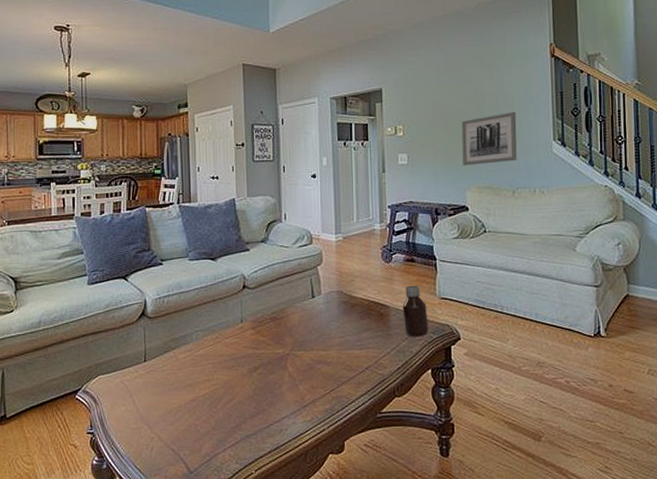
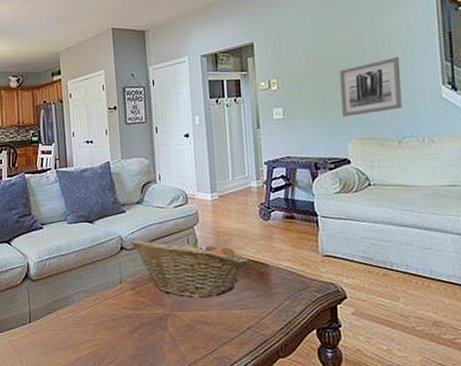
fruit basket: none [253,277,370,339] -> present [130,238,249,299]
bottle: present [402,285,429,337] -> none [283,243,312,296]

